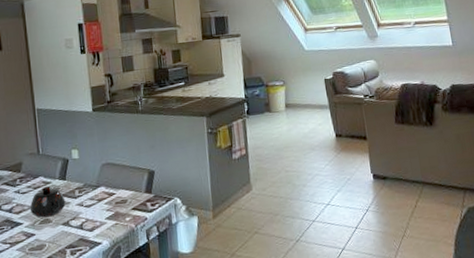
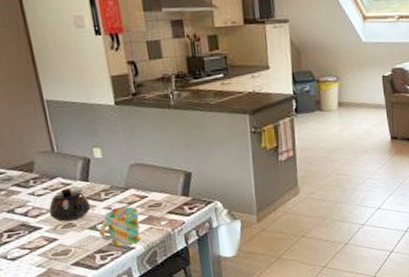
mug: none [70,203,107,243] -> present [98,206,141,247]

